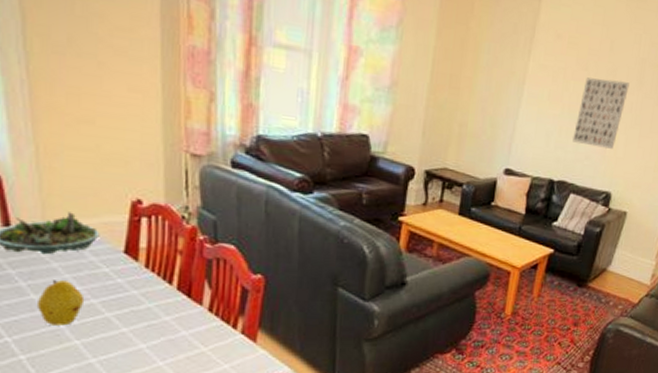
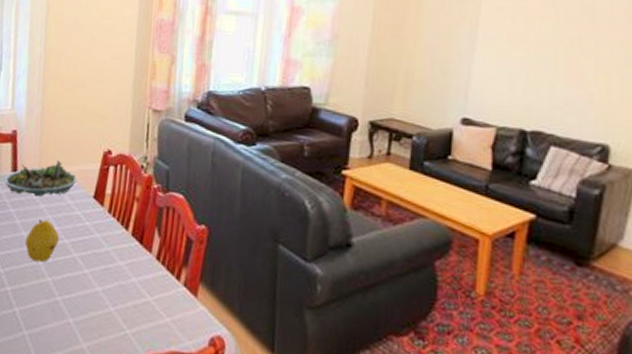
wall art: present [572,77,630,150] -> none [546,14,615,94]

